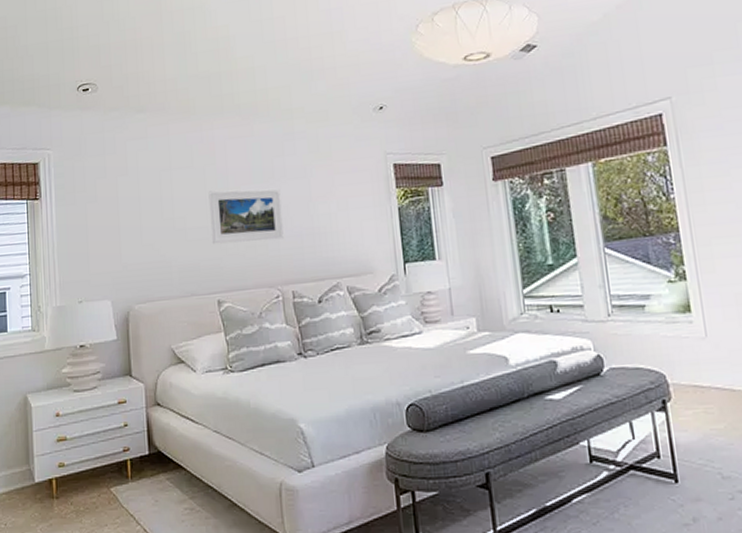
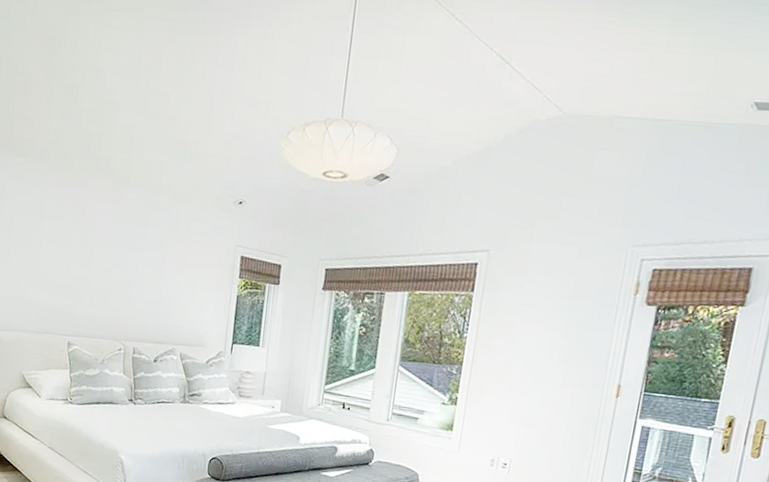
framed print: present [208,188,284,245] -> none [70,244,138,301]

